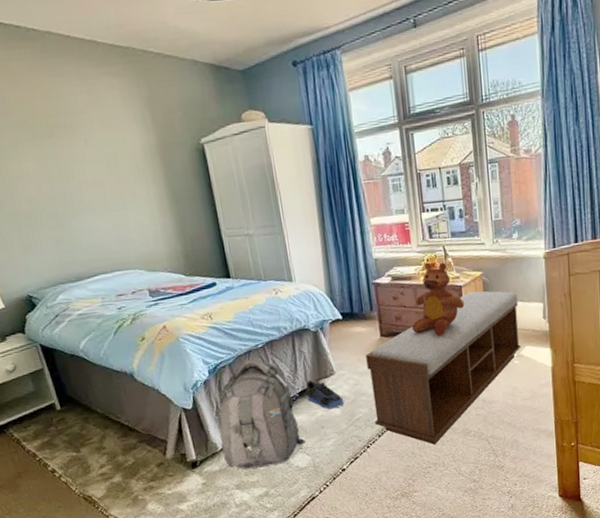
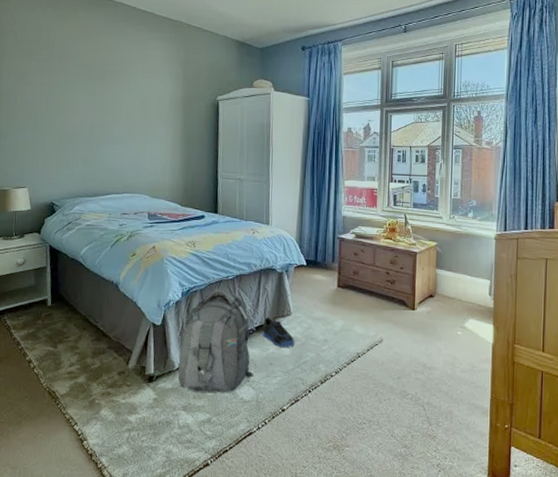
bench: present [366,290,521,446] -> none [320,259,467,402]
teddy bear: present [411,262,465,336] -> none [366,226,418,295]

